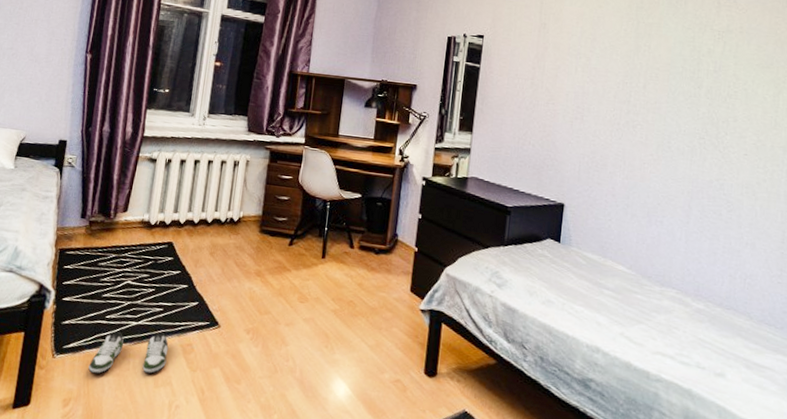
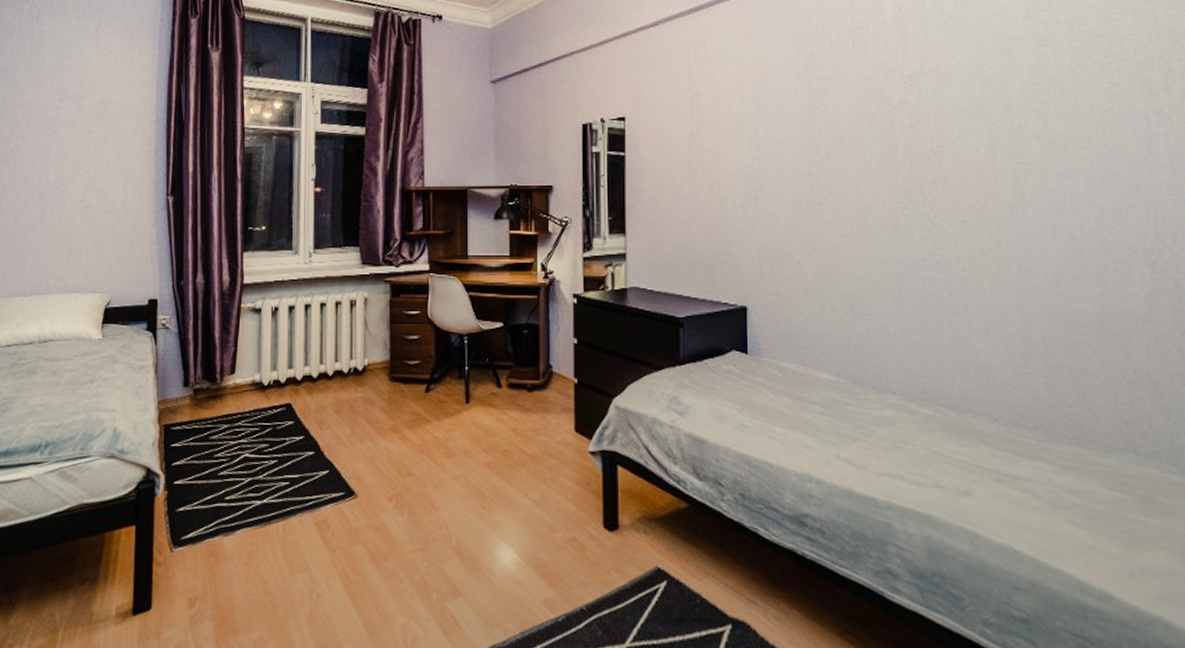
shoe: present [88,331,169,374] -> none [213,509,301,566]

